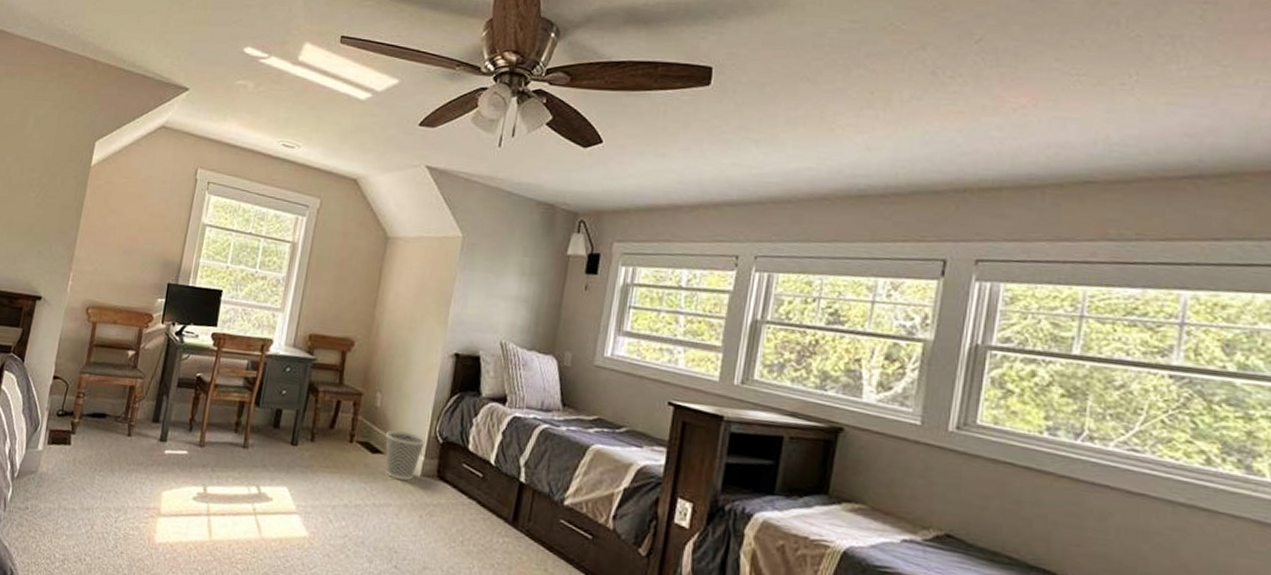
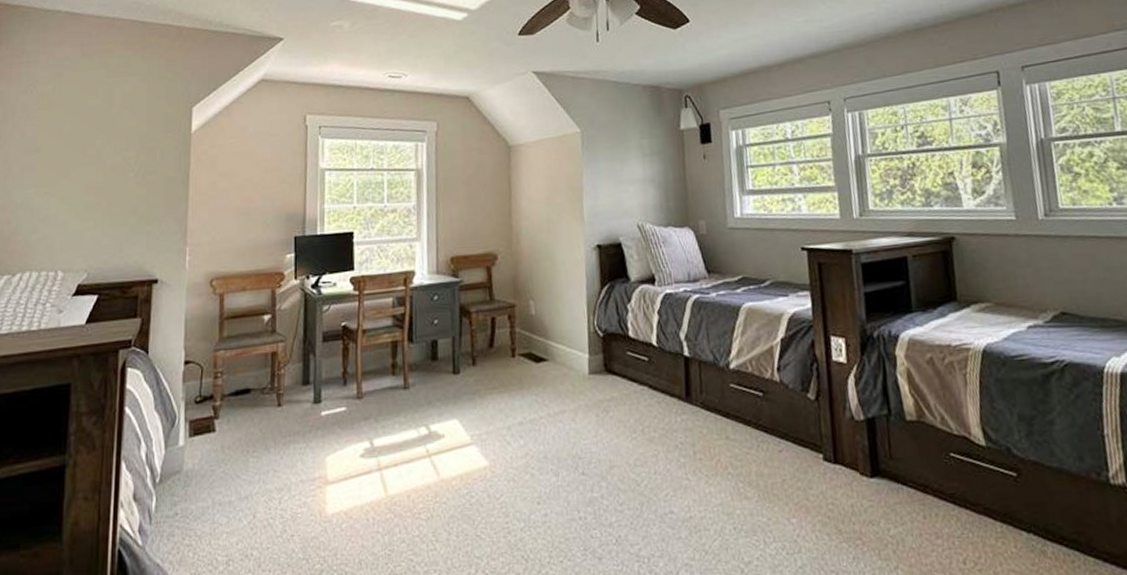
wastebasket: present [385,430,426,481] -> none [546,333,586,384]

